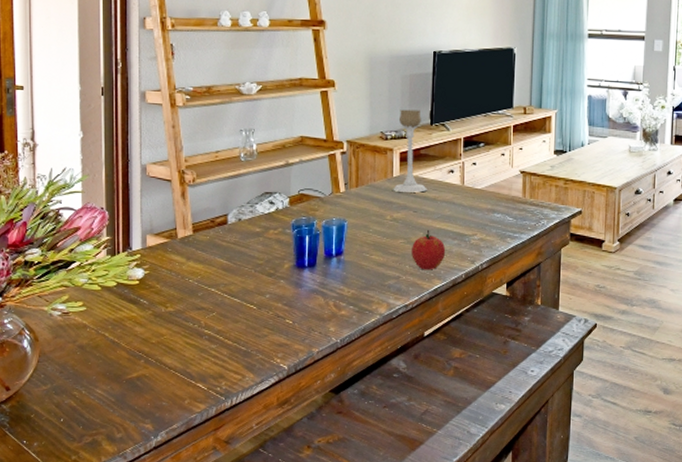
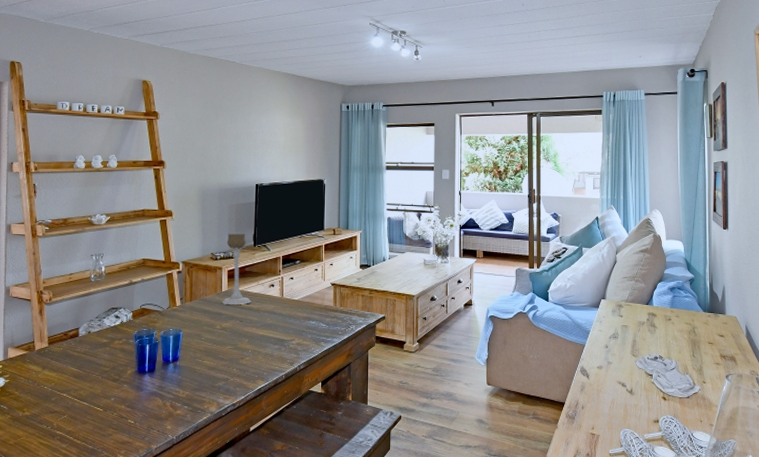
apple: present [412,229,446,270] -> none [238,336,268,372]

